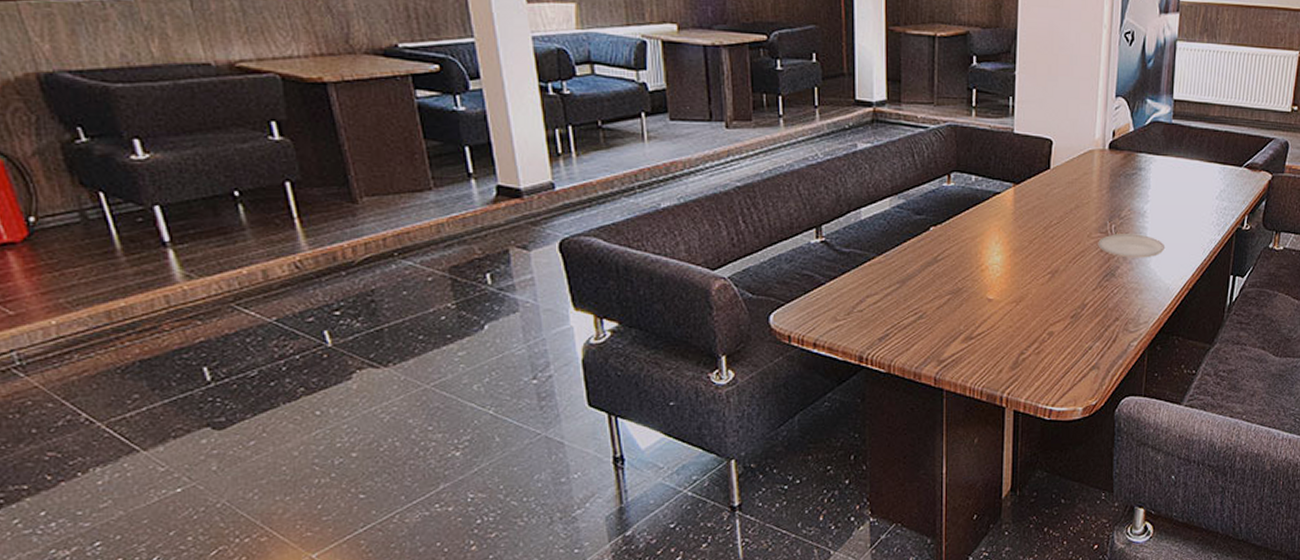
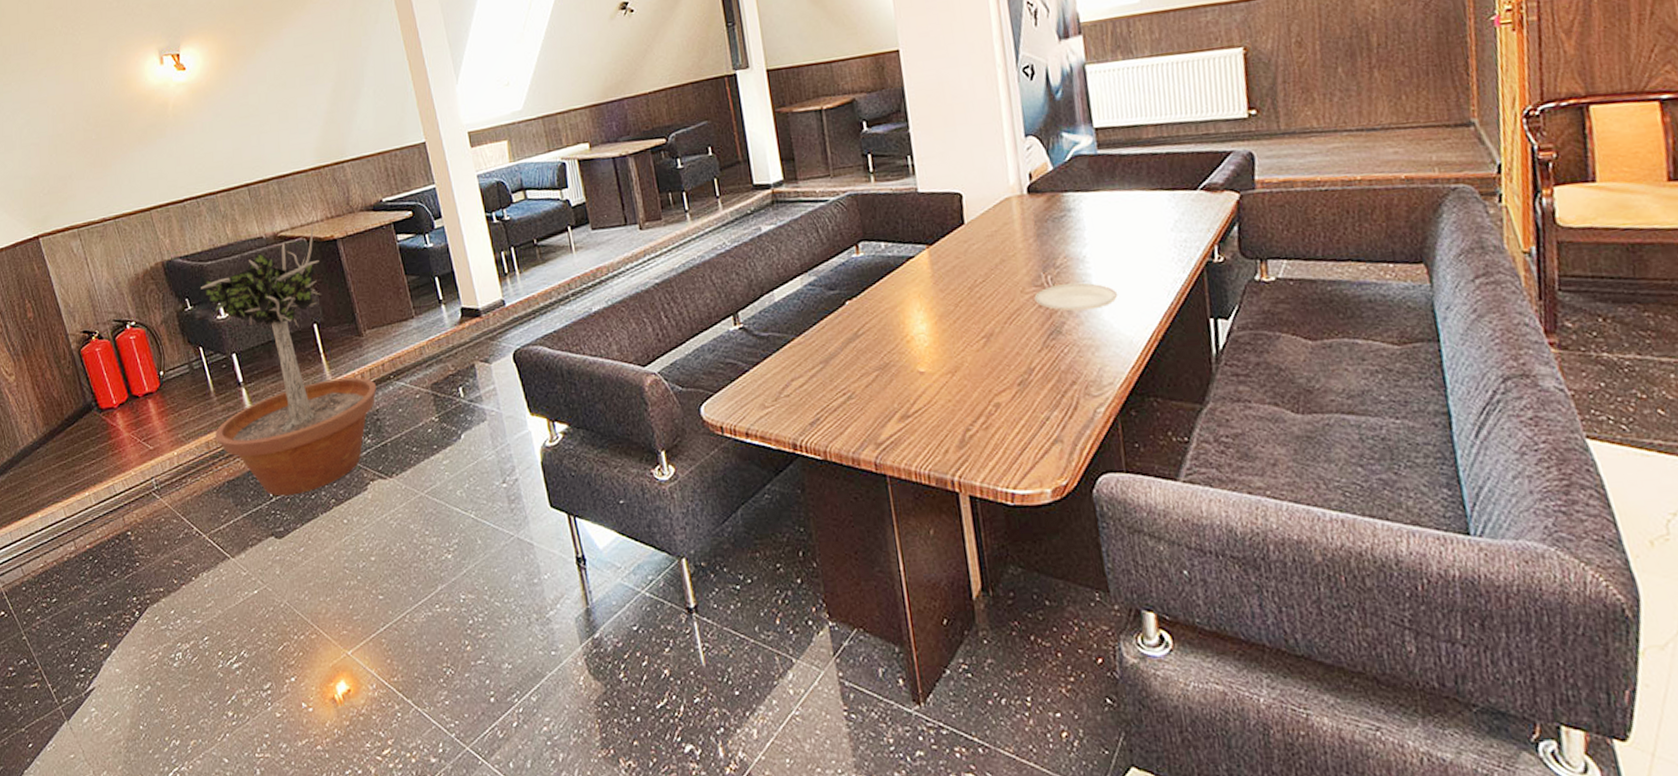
potted tree: none [104,57,374,382] -> present [201,222,377,497]

